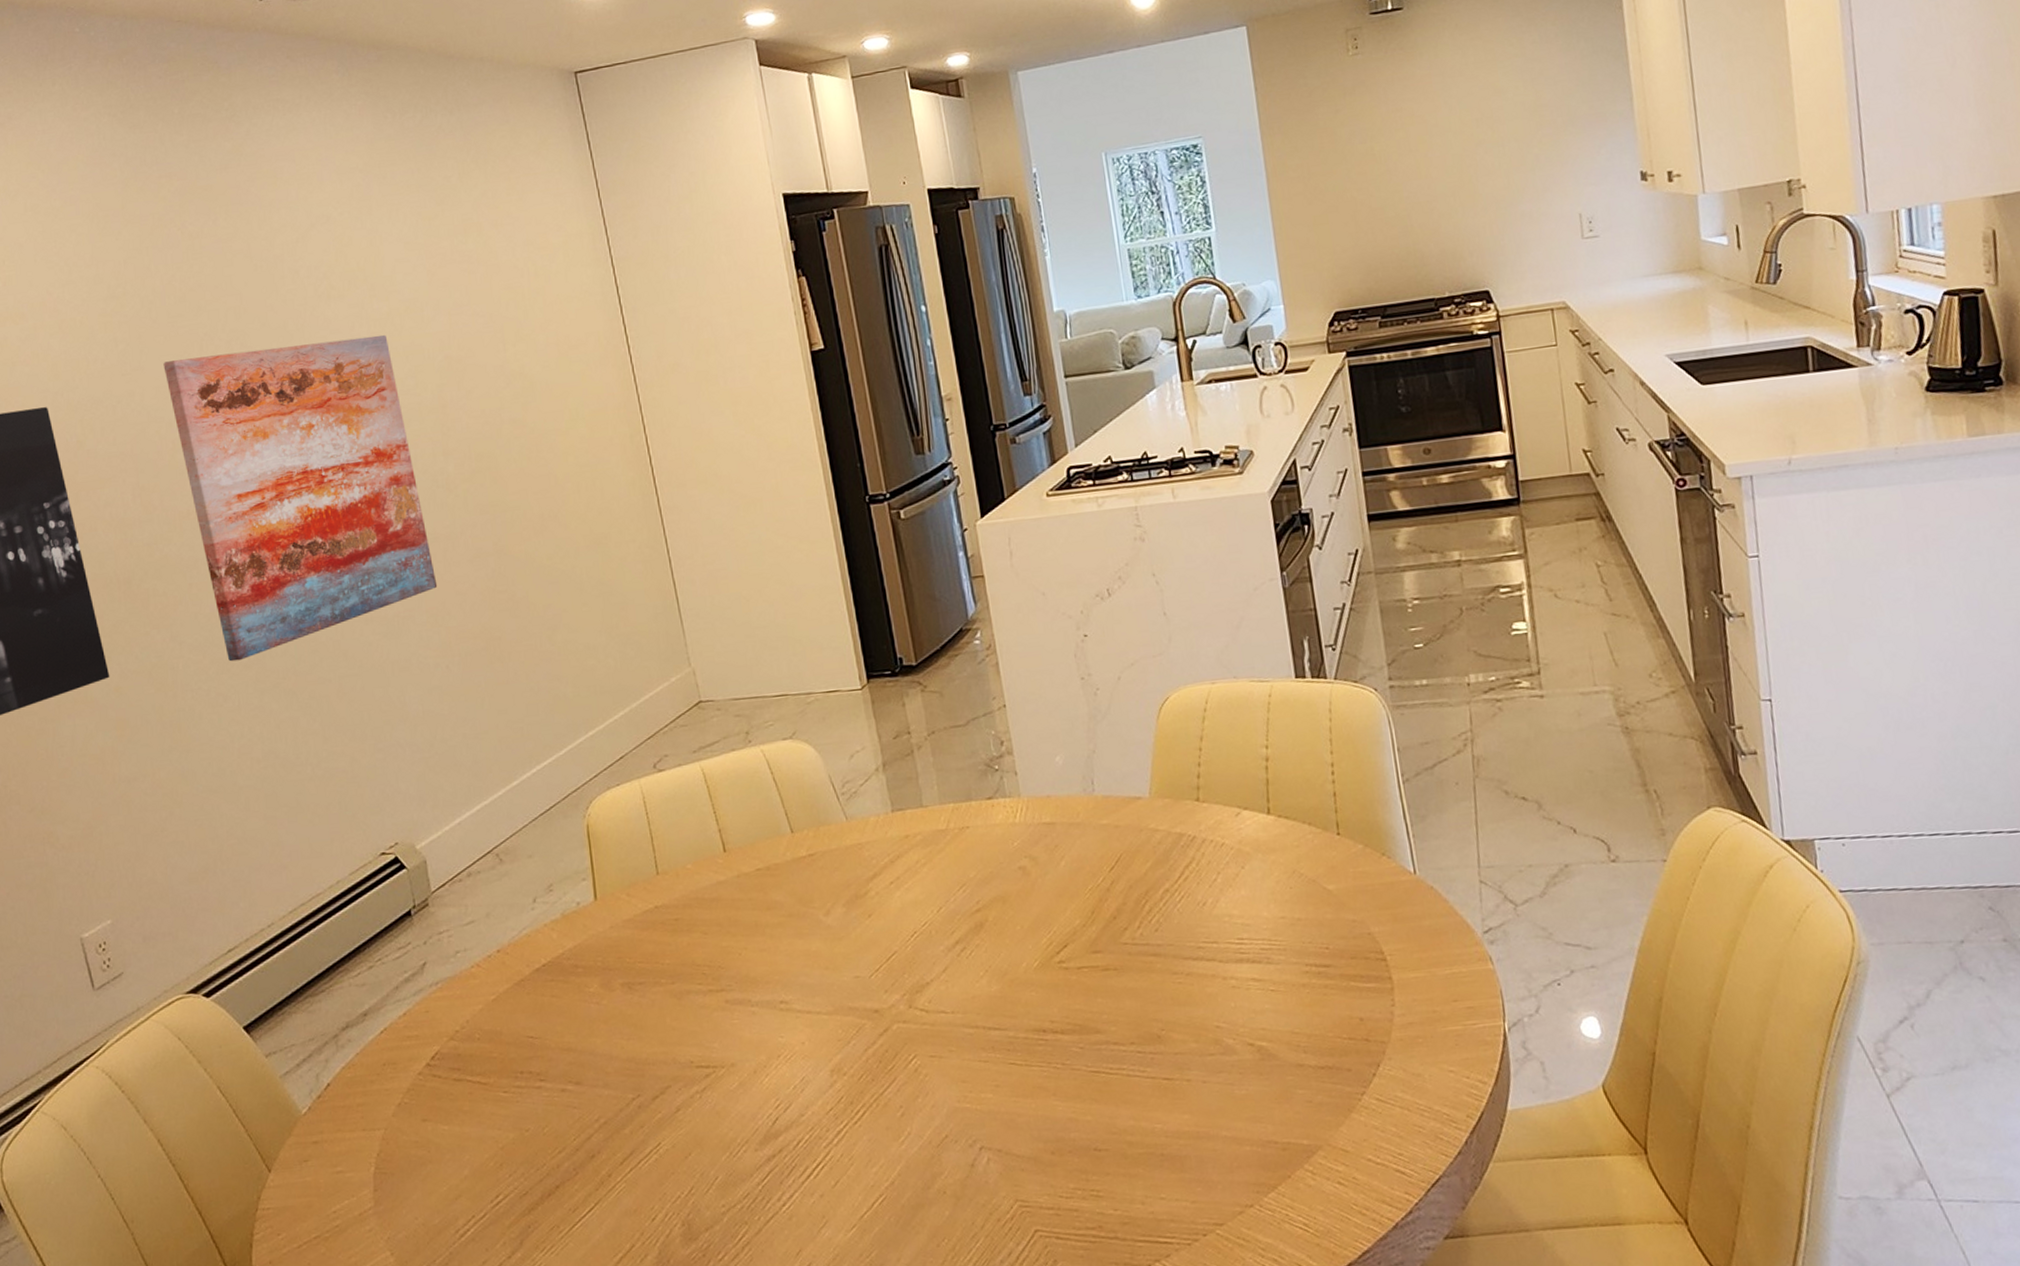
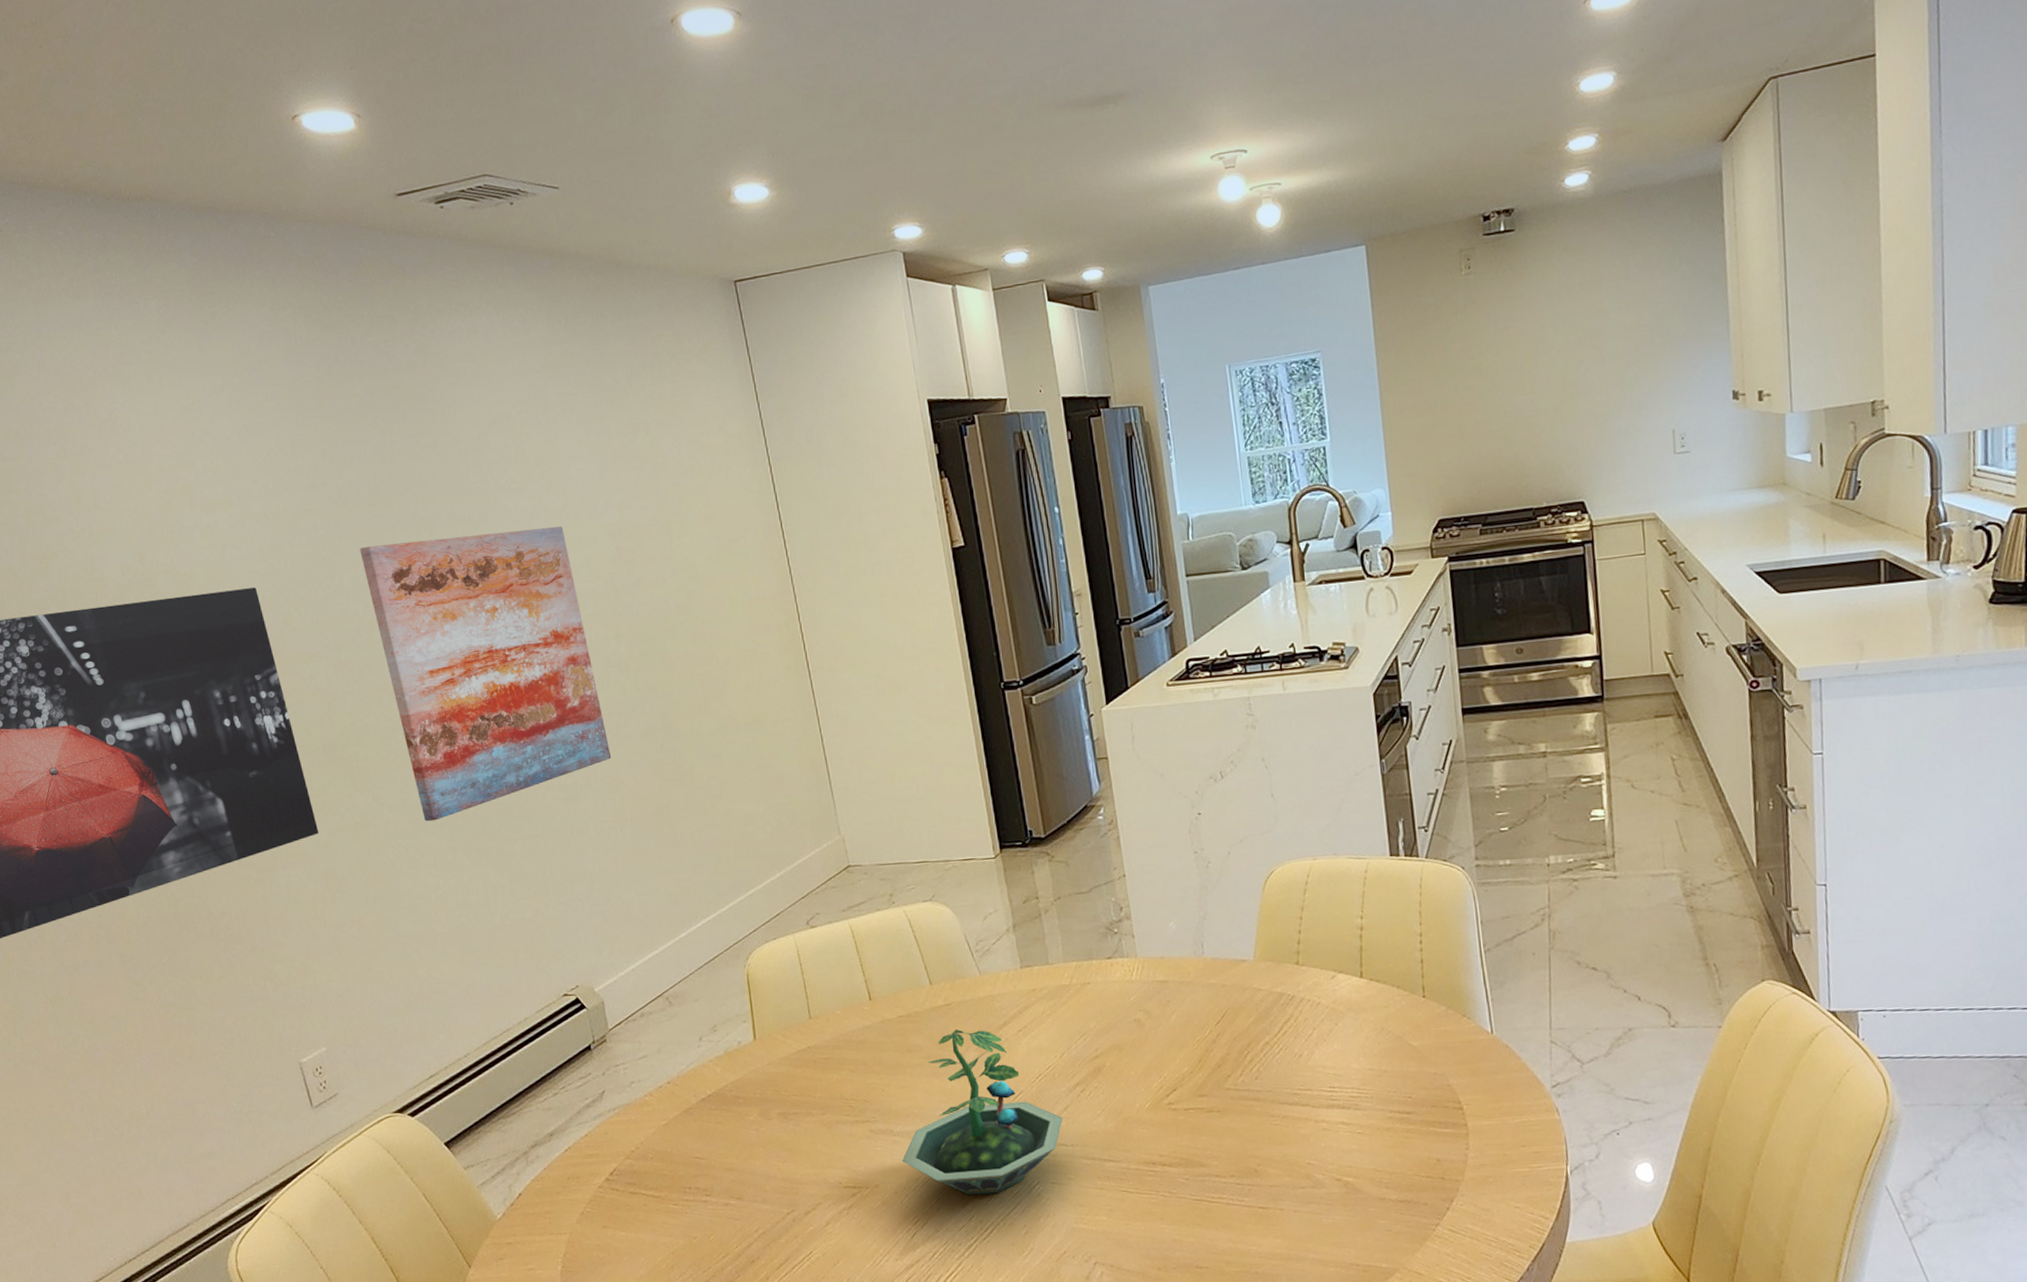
terrarium: none [762,882,942,1073] -> present [902,1029,1064,1196]

